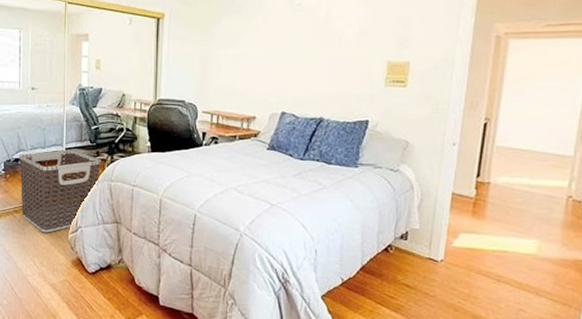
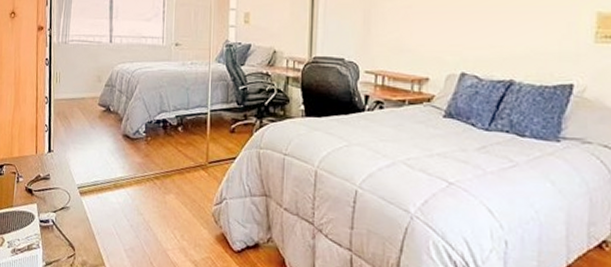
clothes hamper: present [19,150,101,233] -> none [161,112,249,203]

